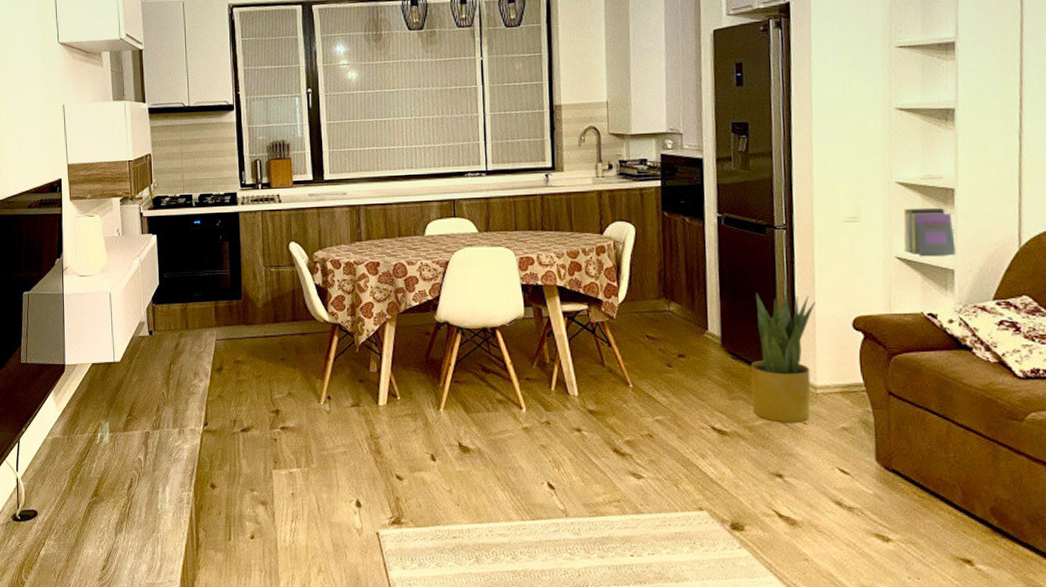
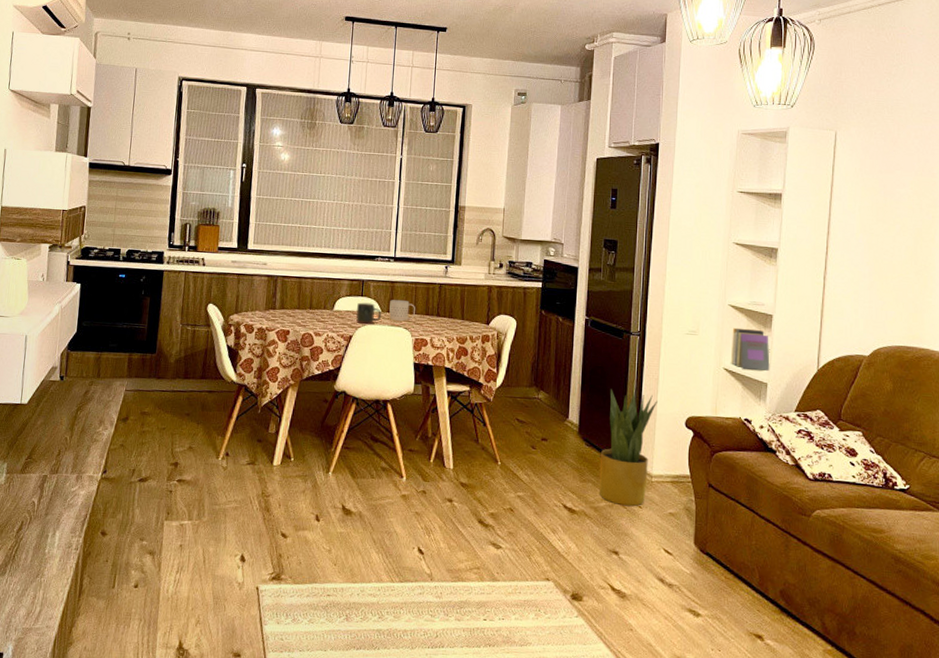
mug: none [449,223,478,248] -> present [356,302,381,325]
mug: none [487,217,516,241] -> present [389,300,415,322]

